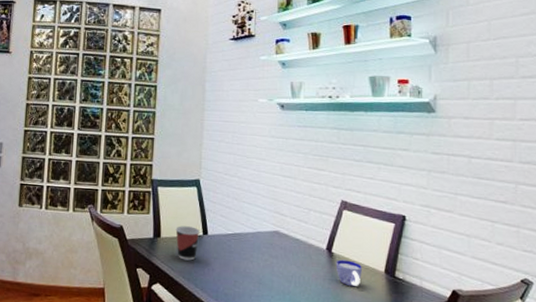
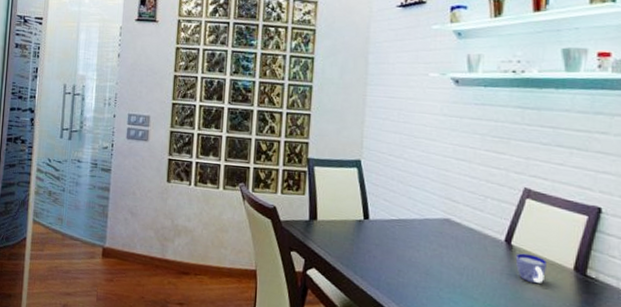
cup: present [175,226,199,261] -> none [333,208,360,246]

